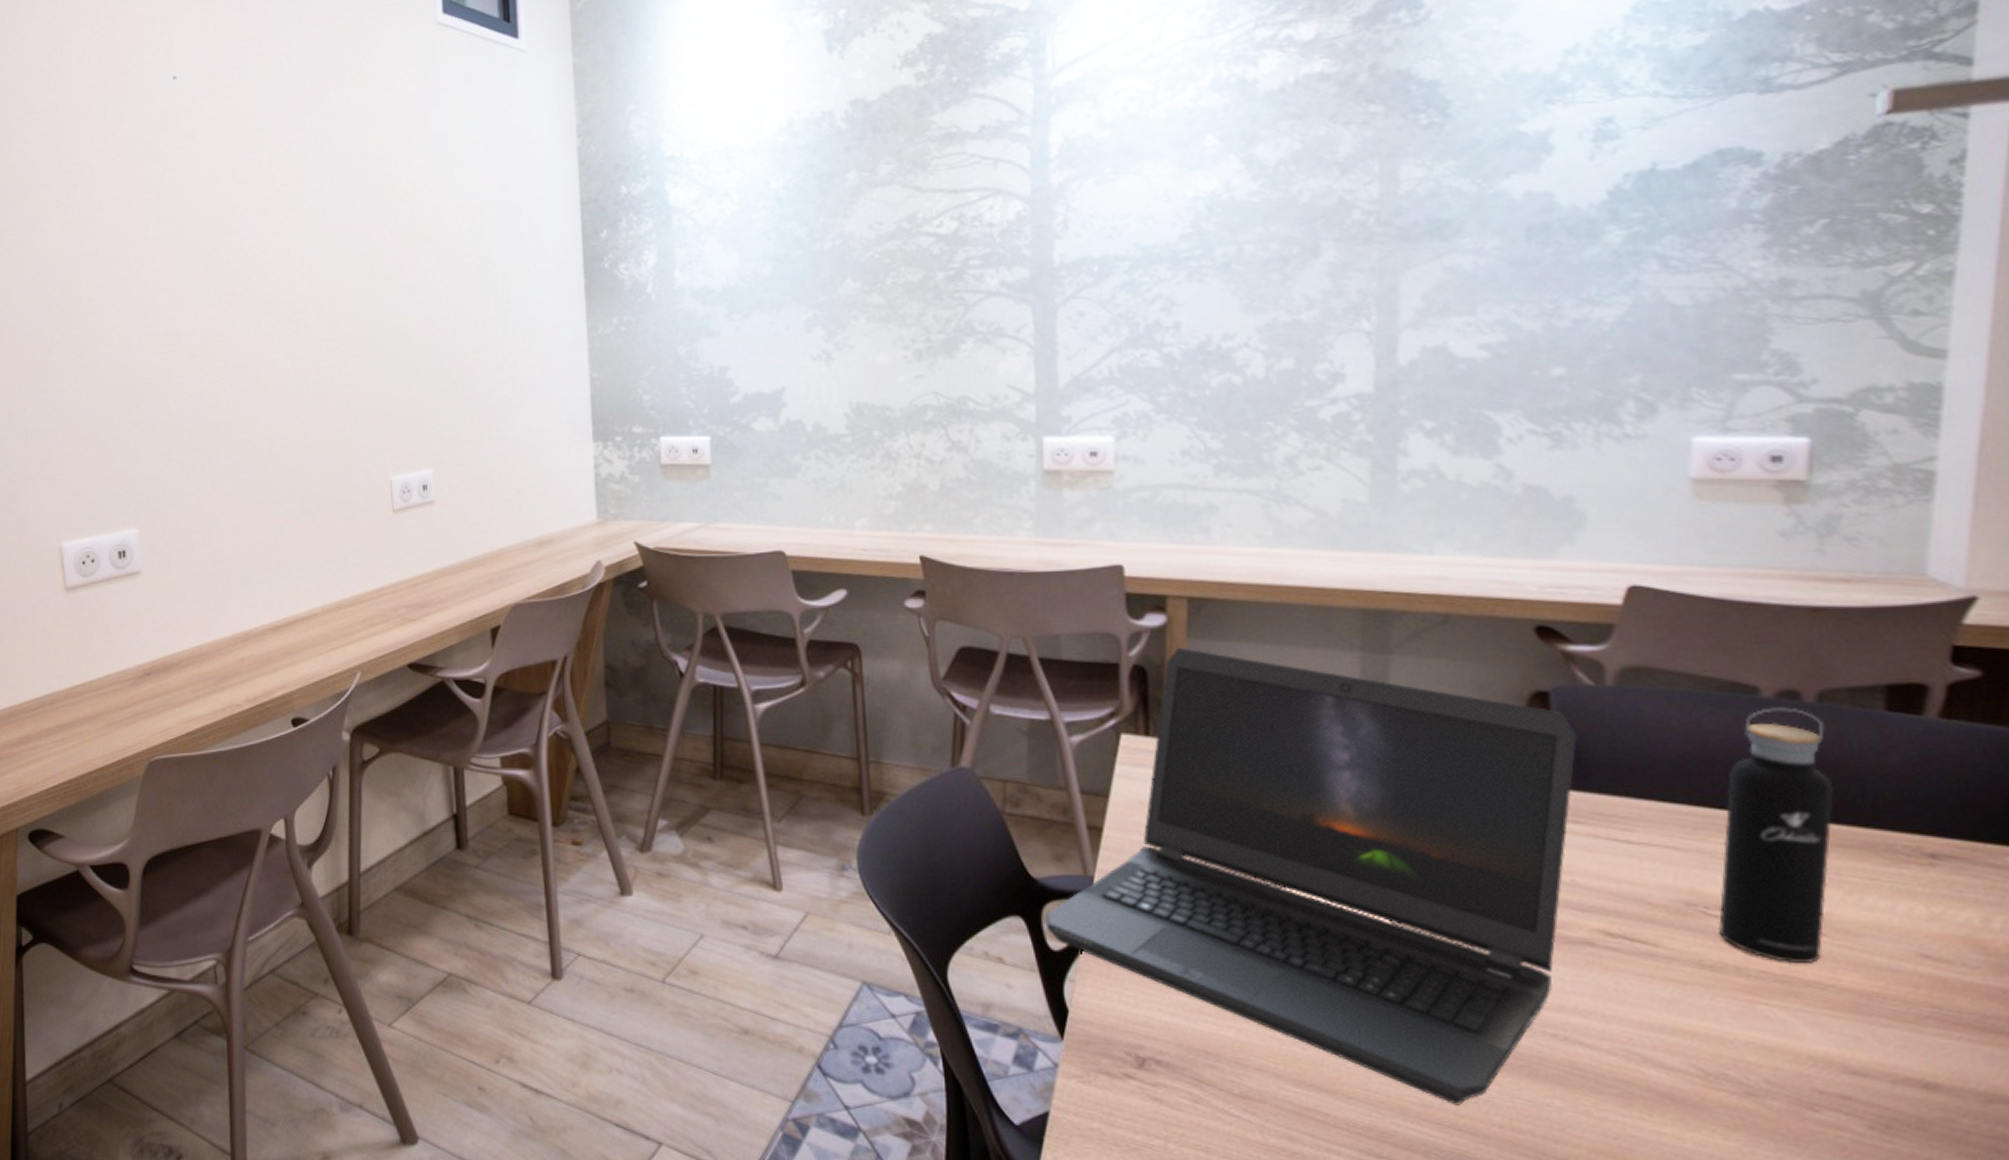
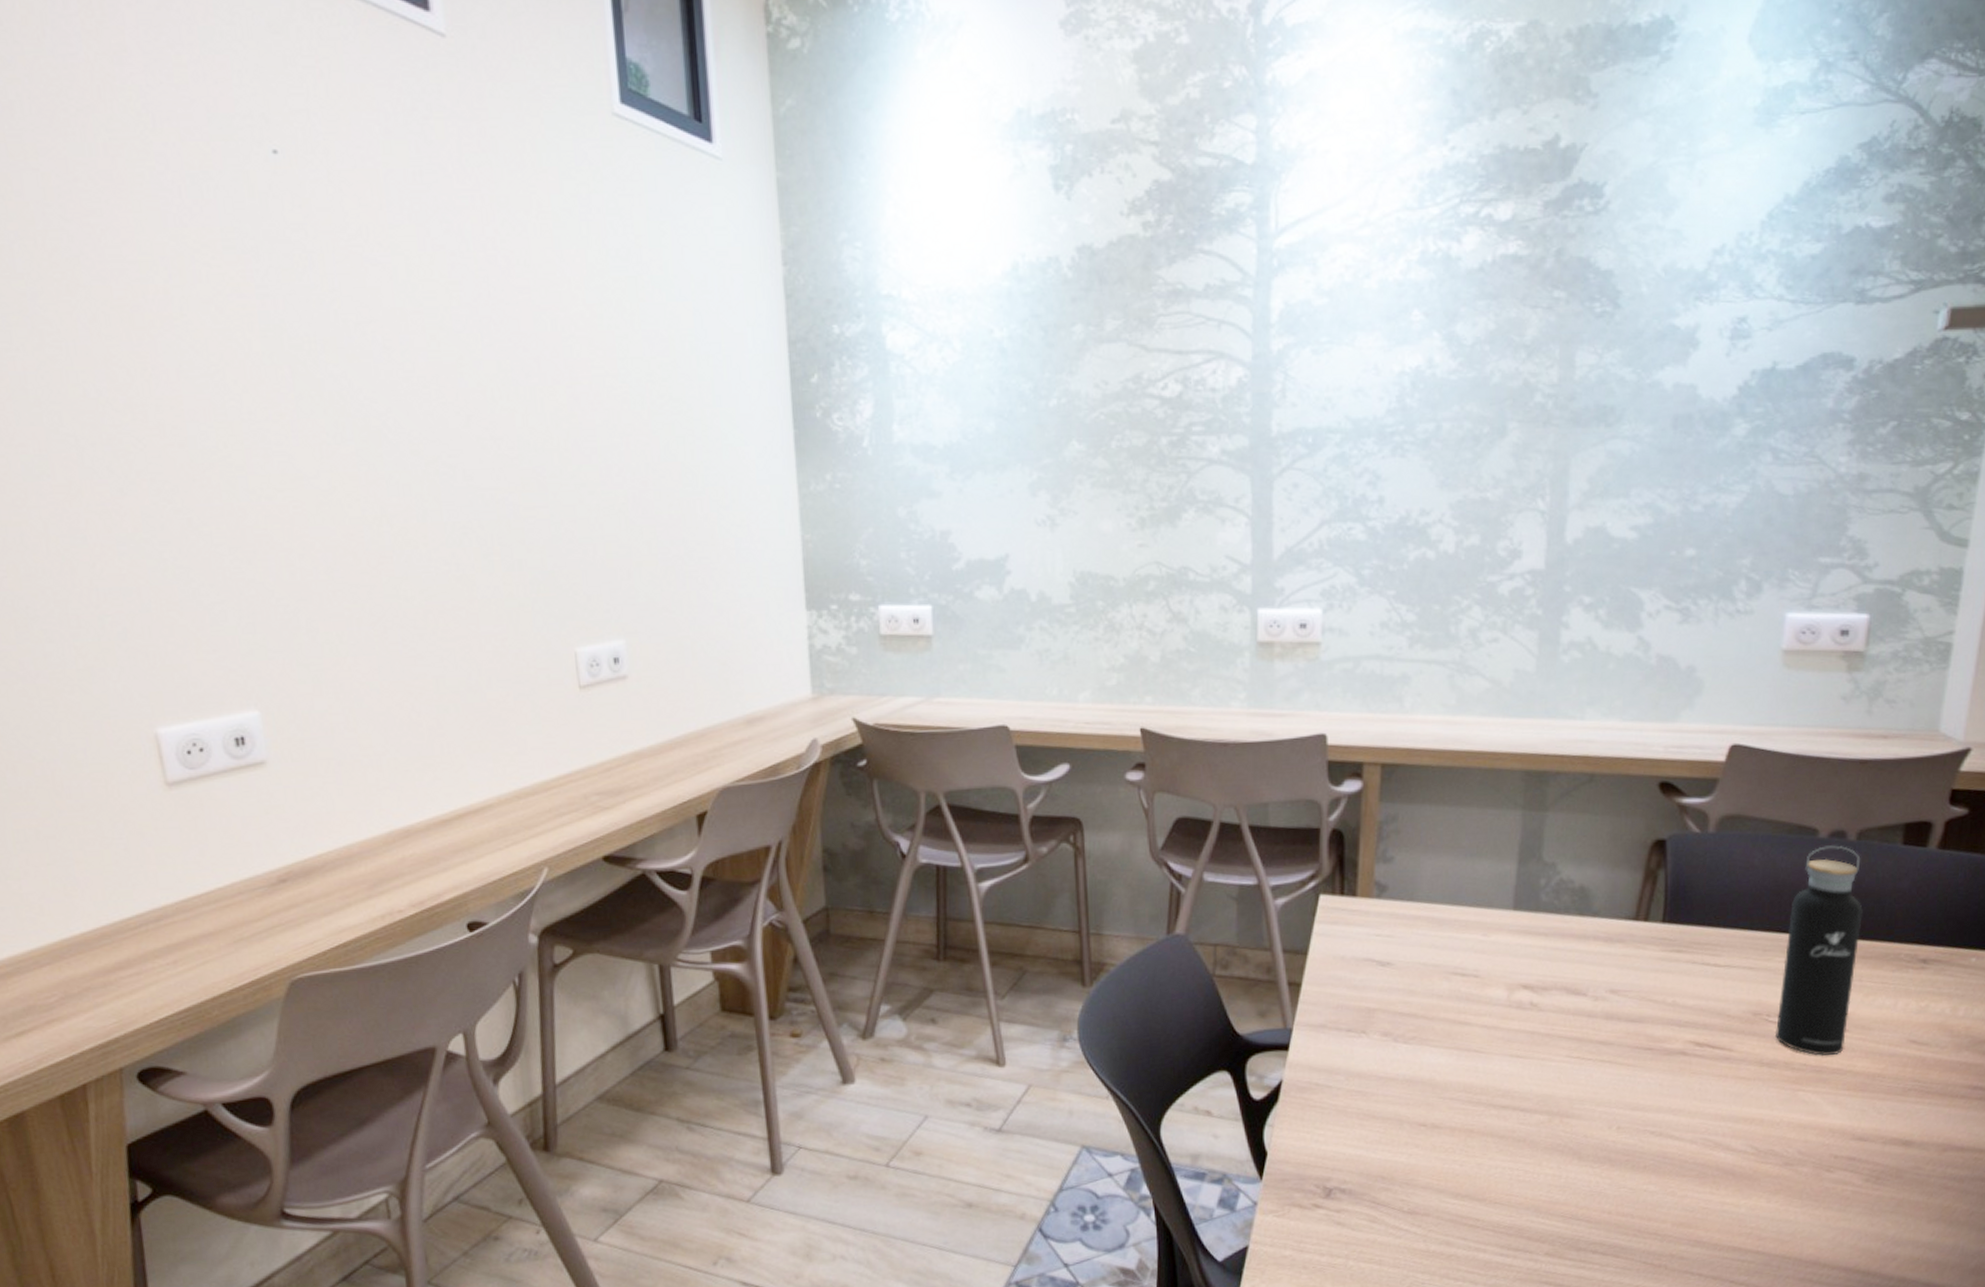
laptop computer: present [1046,648,1577,1106] -> none [1250,812,1685,1199]

